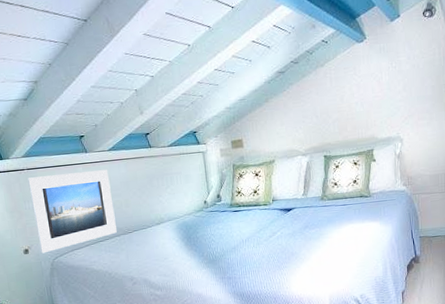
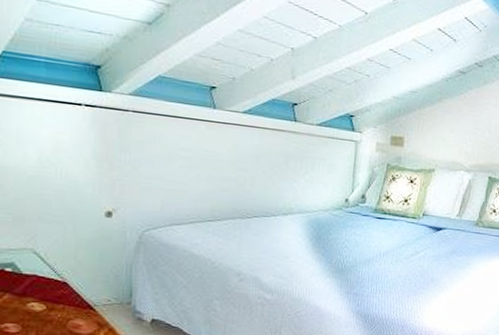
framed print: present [28,170,117,254] -> none [128,122,237,222]

